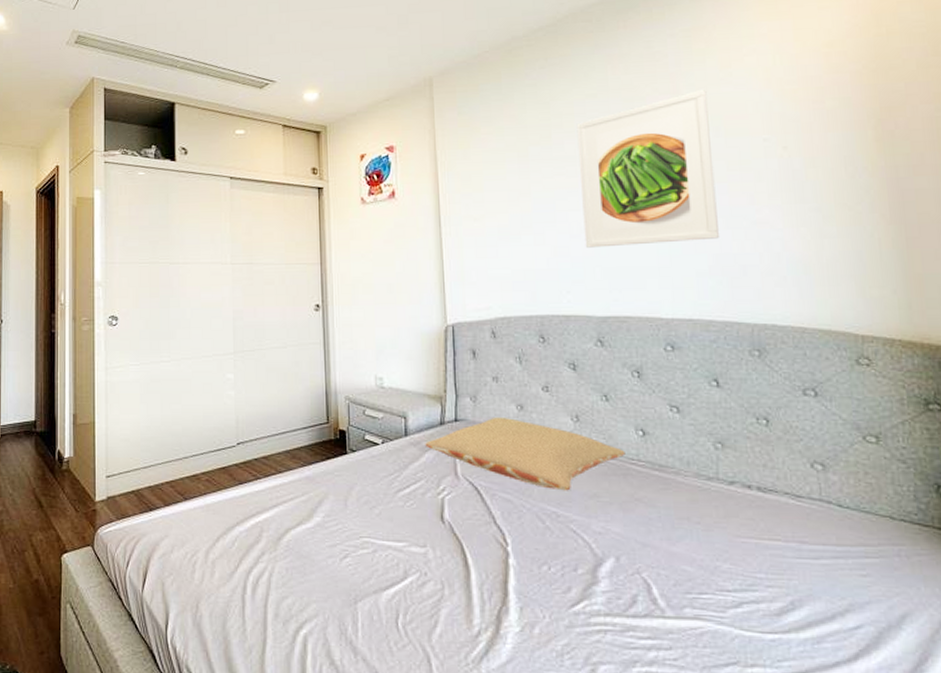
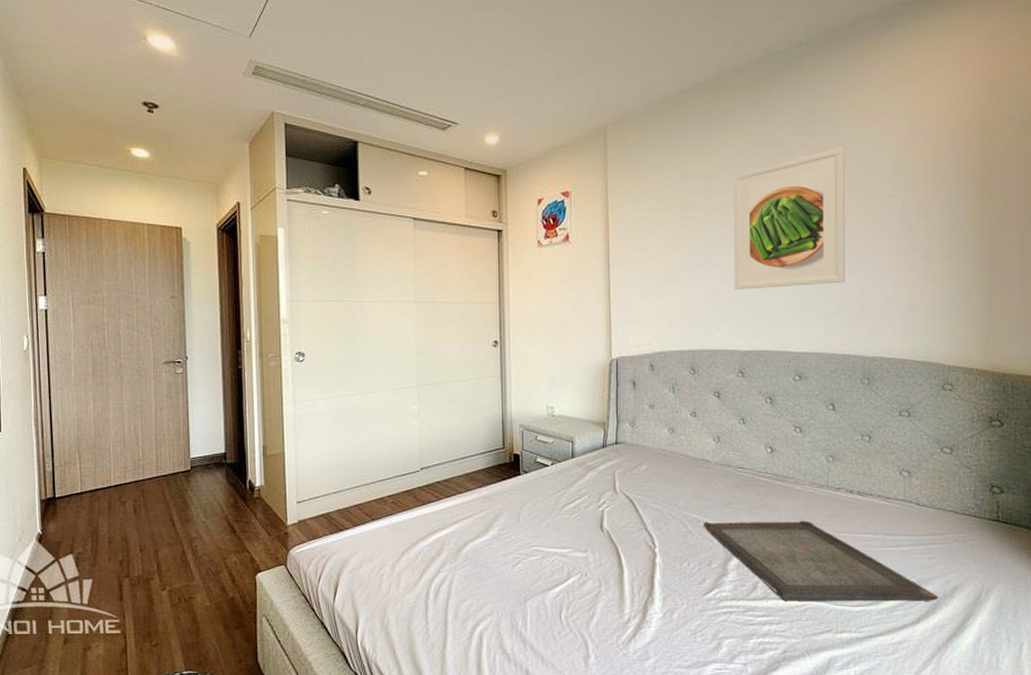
pillow: present [425,416,625,491] -> none [589,439,756,500]
serving tray: none [564,516,880,633] -> present [703,520,938,601]

